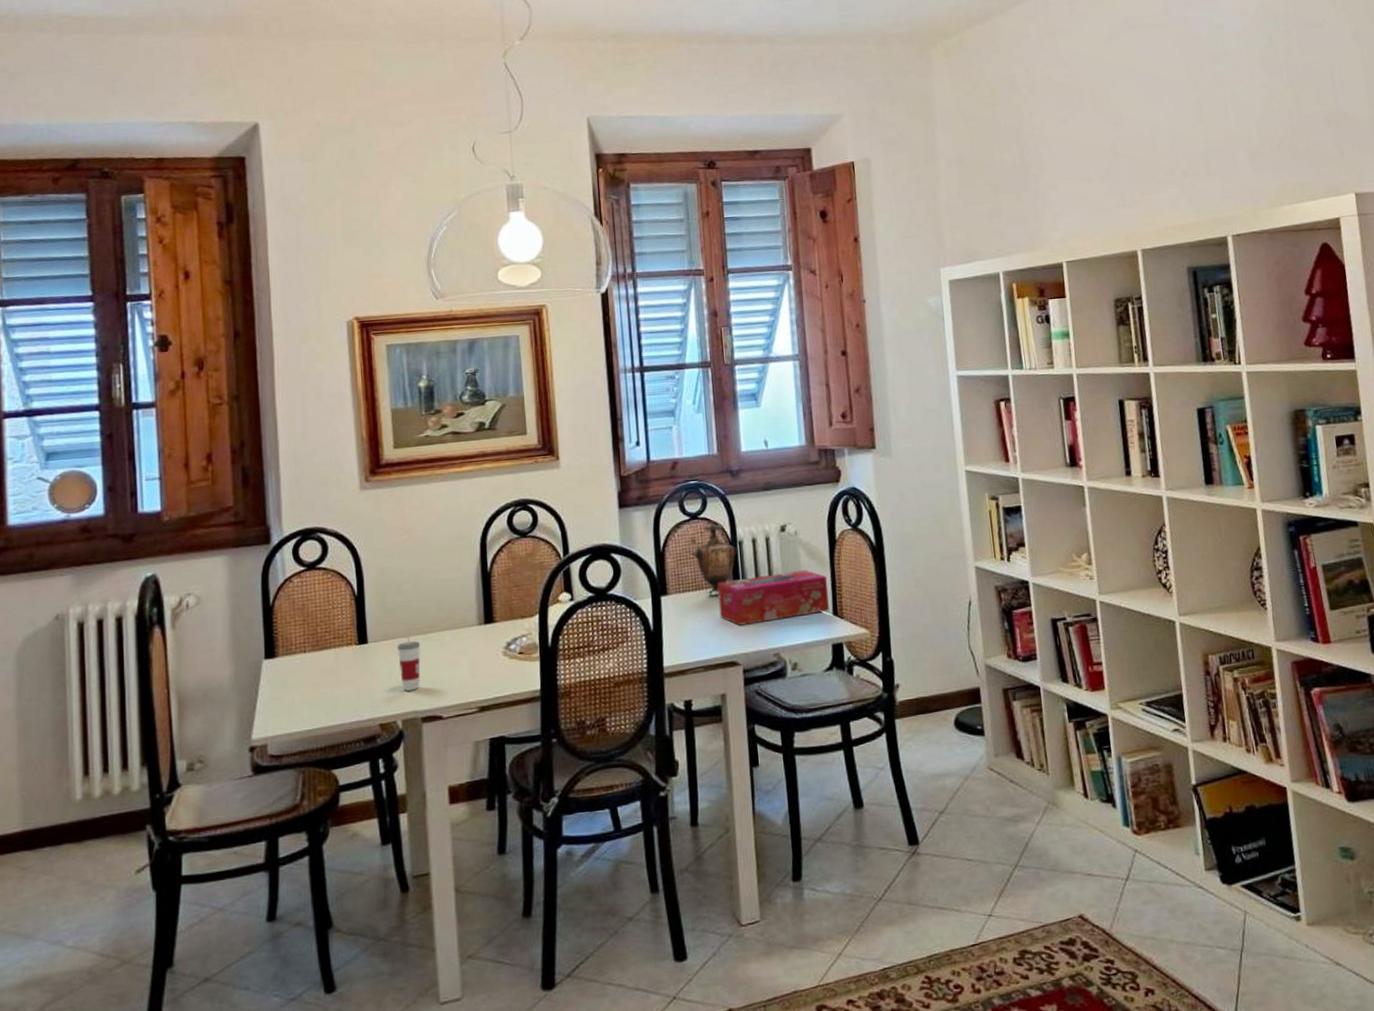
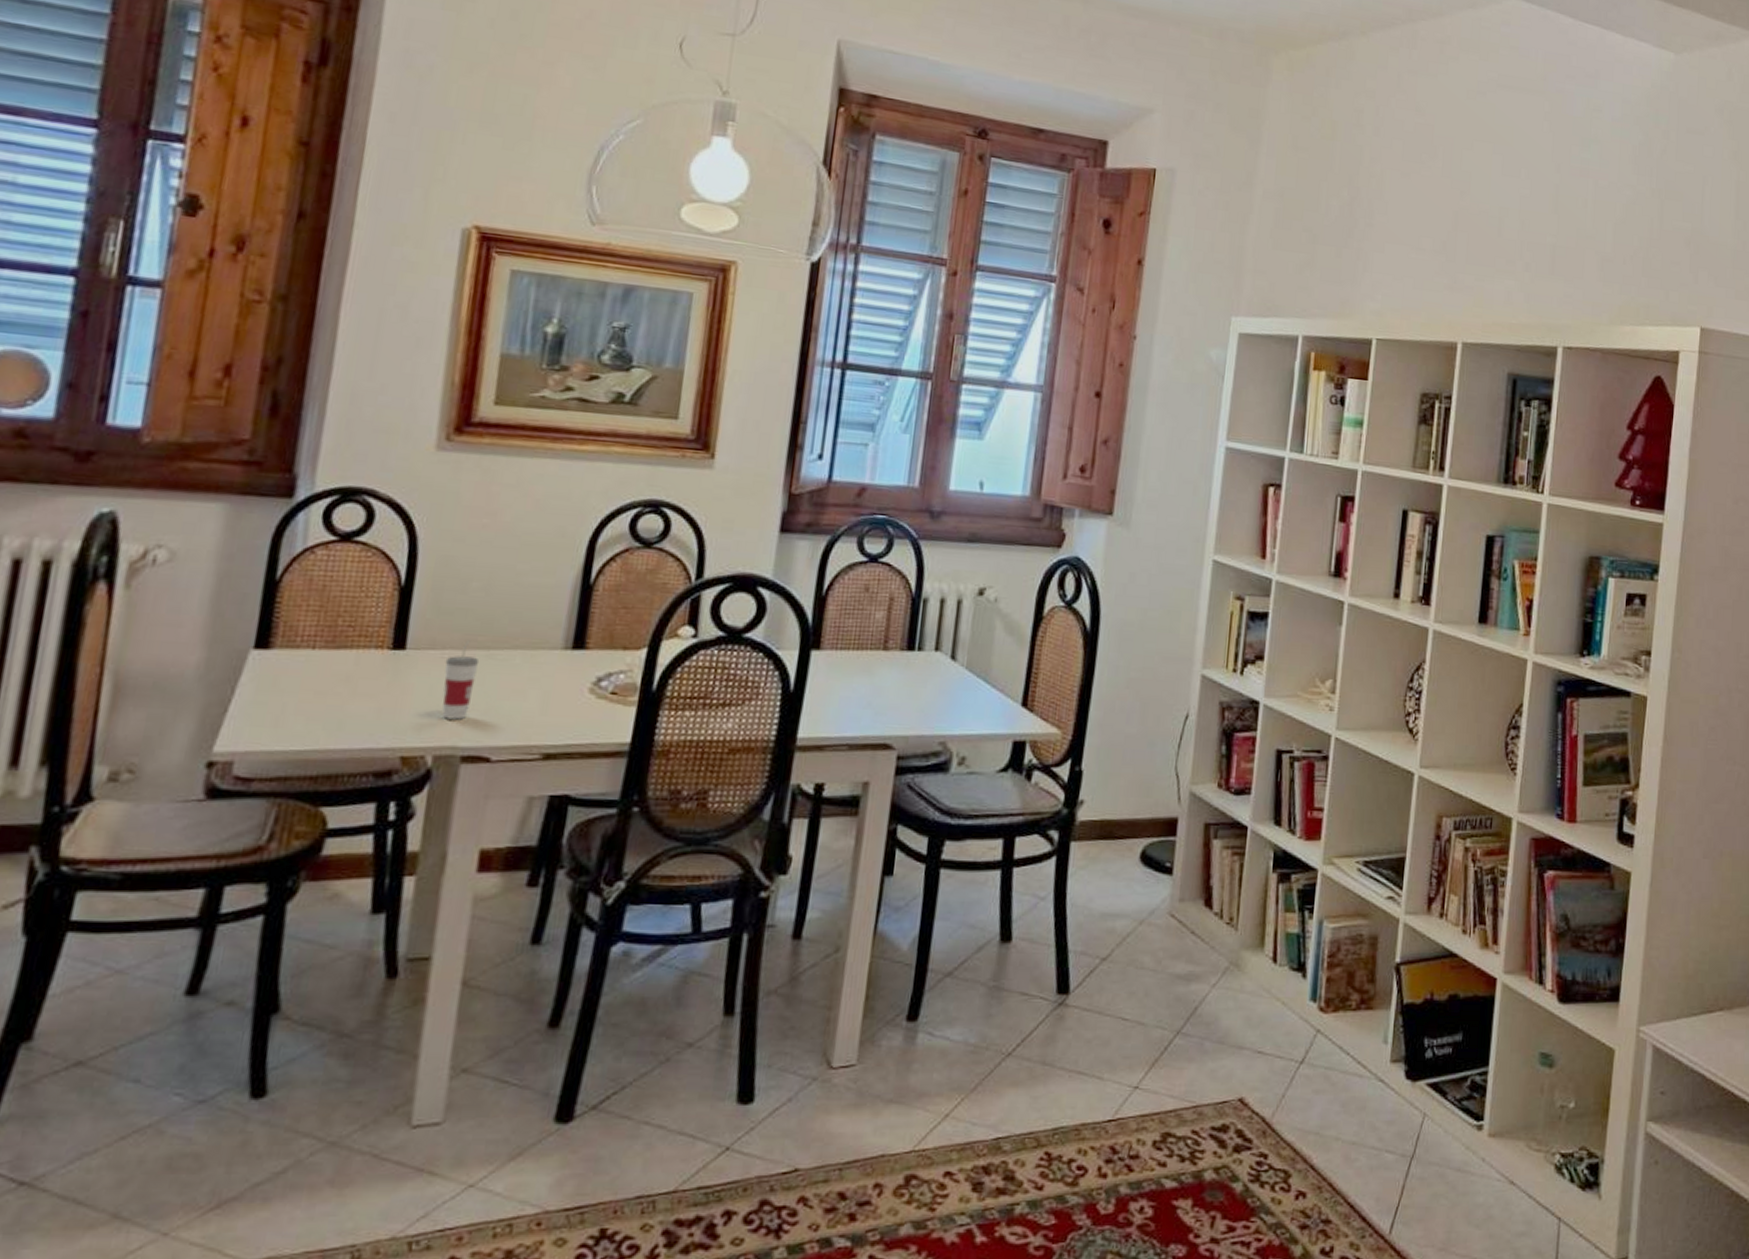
vase: present [691,523,738,595] -> none [861,571,921,658]
tissue box: present [717,570,829,626] -> none [881,644,1024,702]

